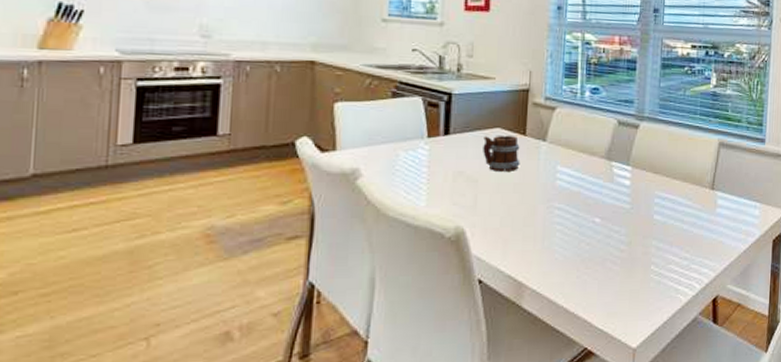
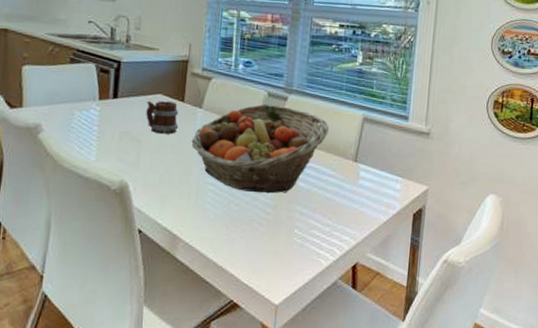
fruit basket: none [535,133,684,230] -> present [191,104,329,194]

